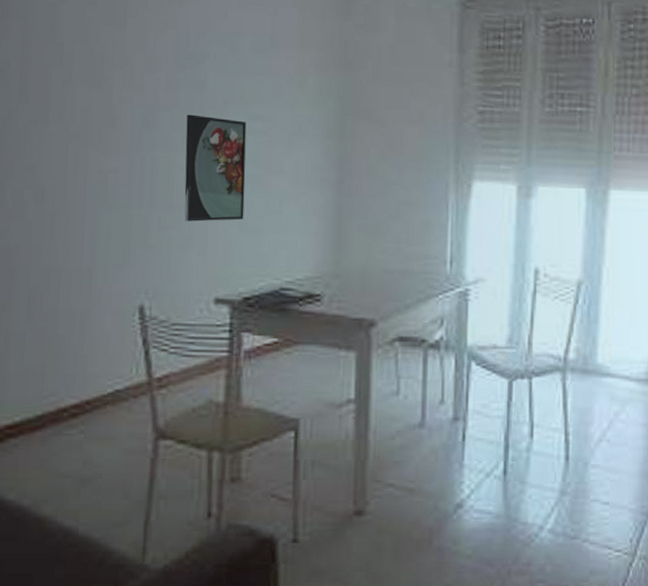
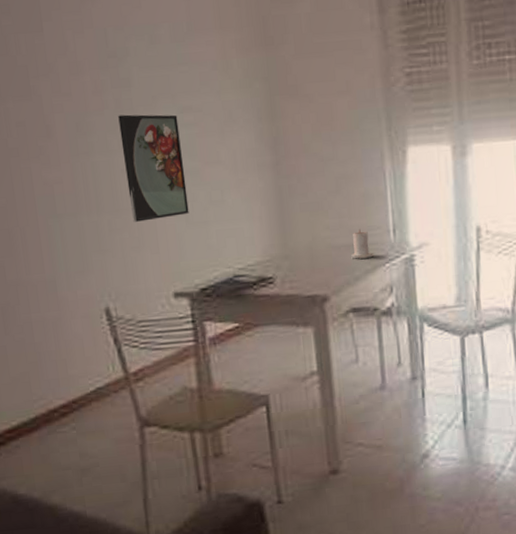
candle: none [404,256,427,287] -> present [351,229,373,259]

